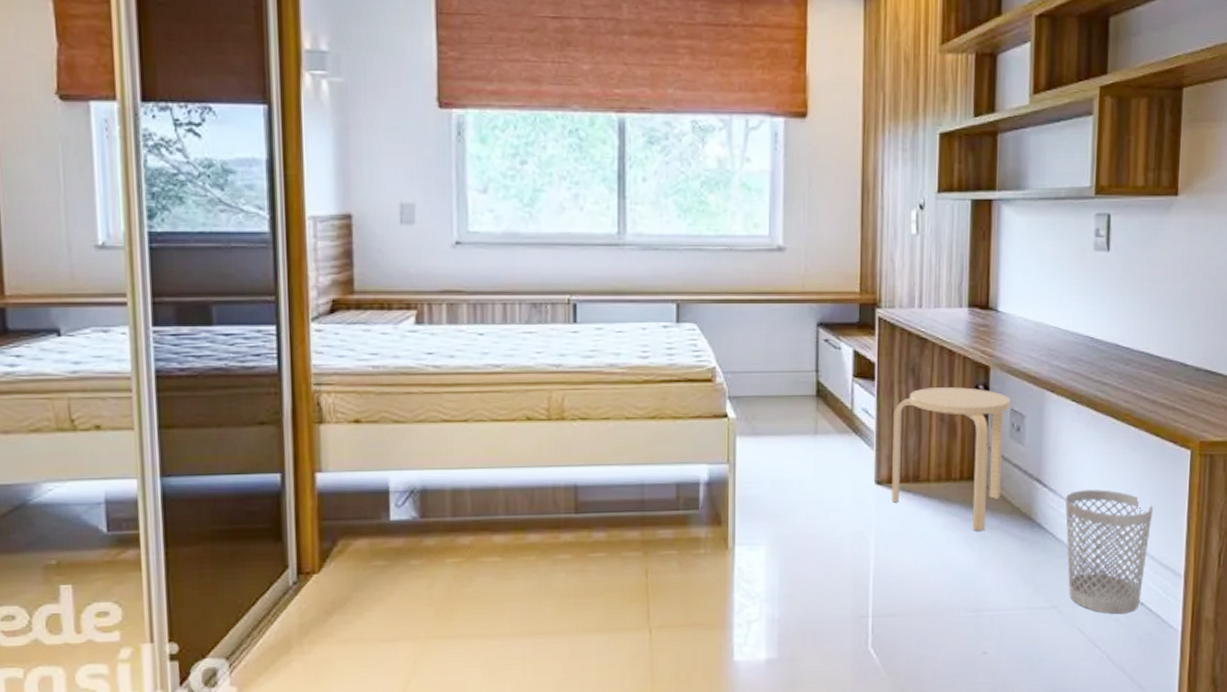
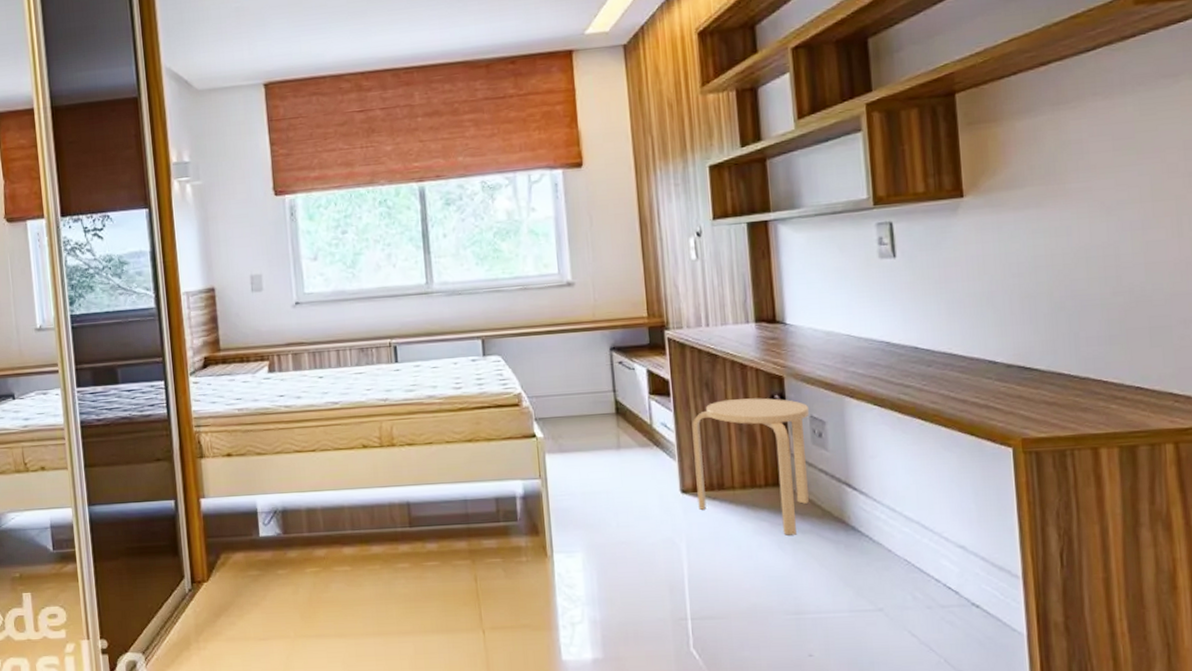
wastebasket: present [1065,489,1153,614] -> none [878,491,978,617]

